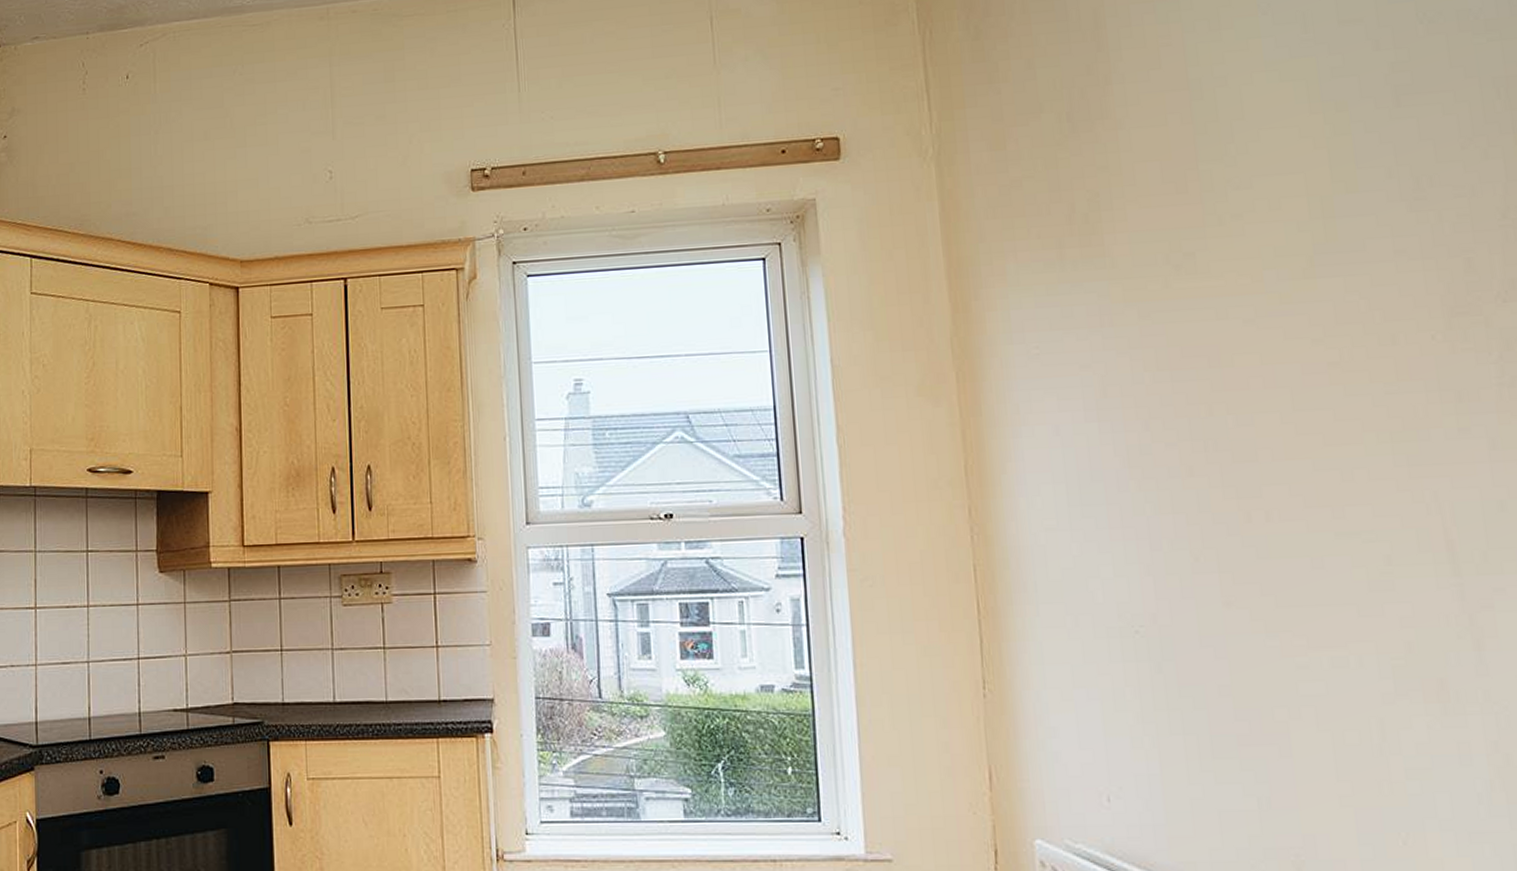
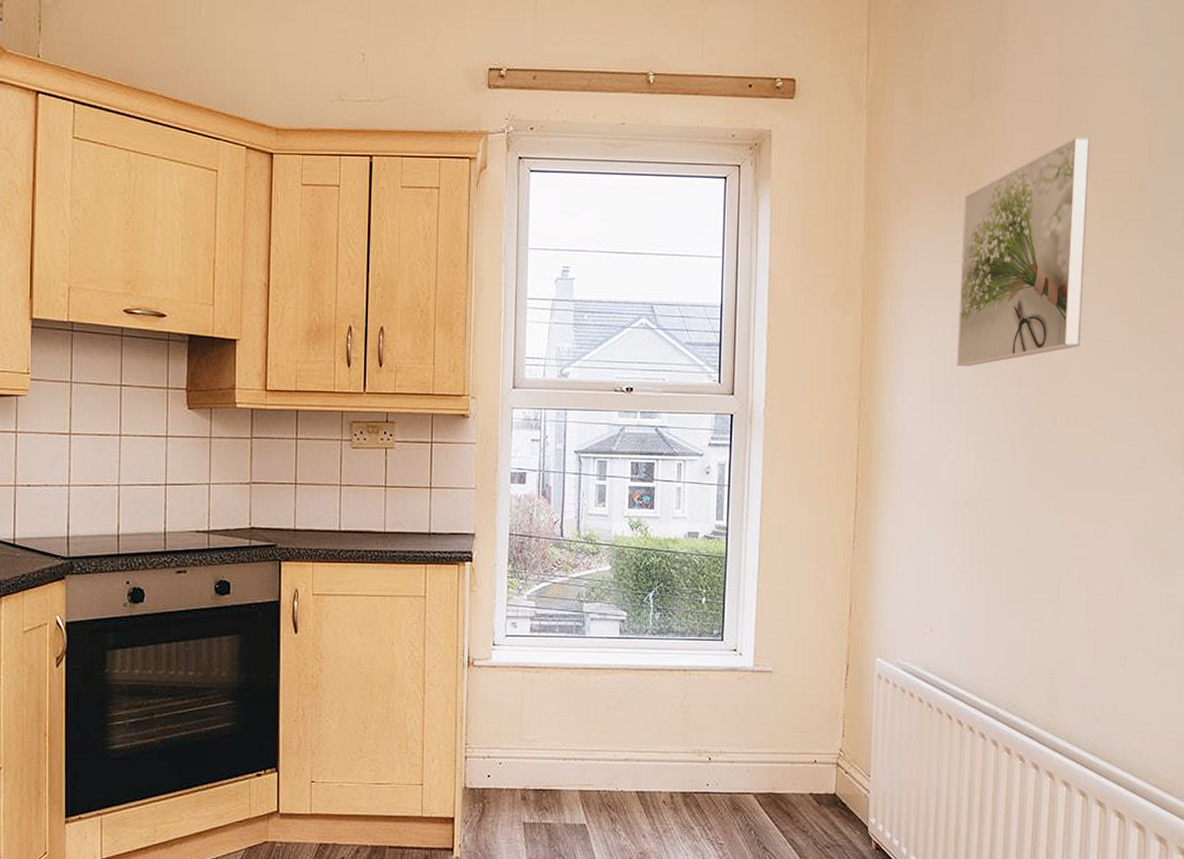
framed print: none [1078,159,1270,458] -> present [957,136,1090,367]

